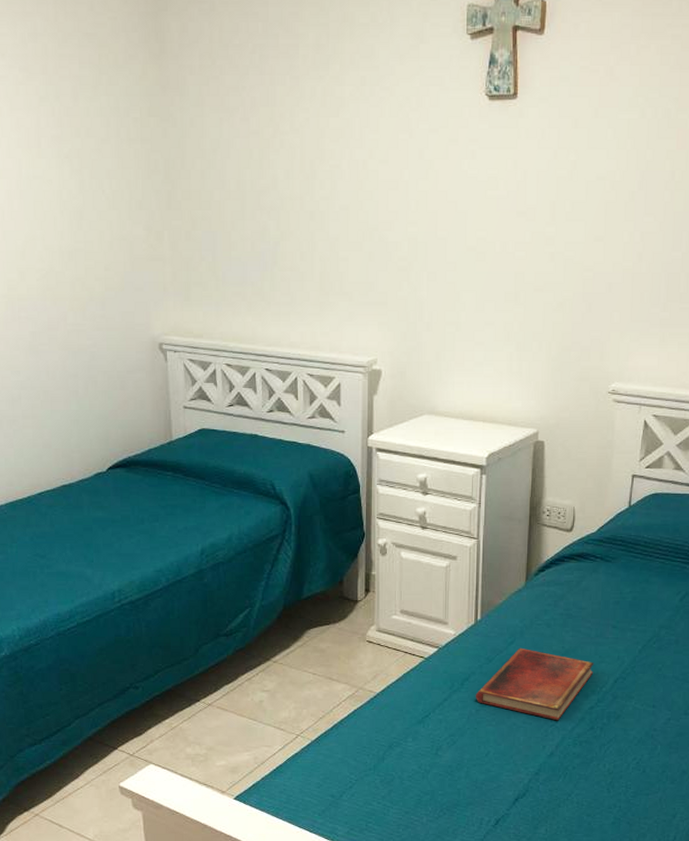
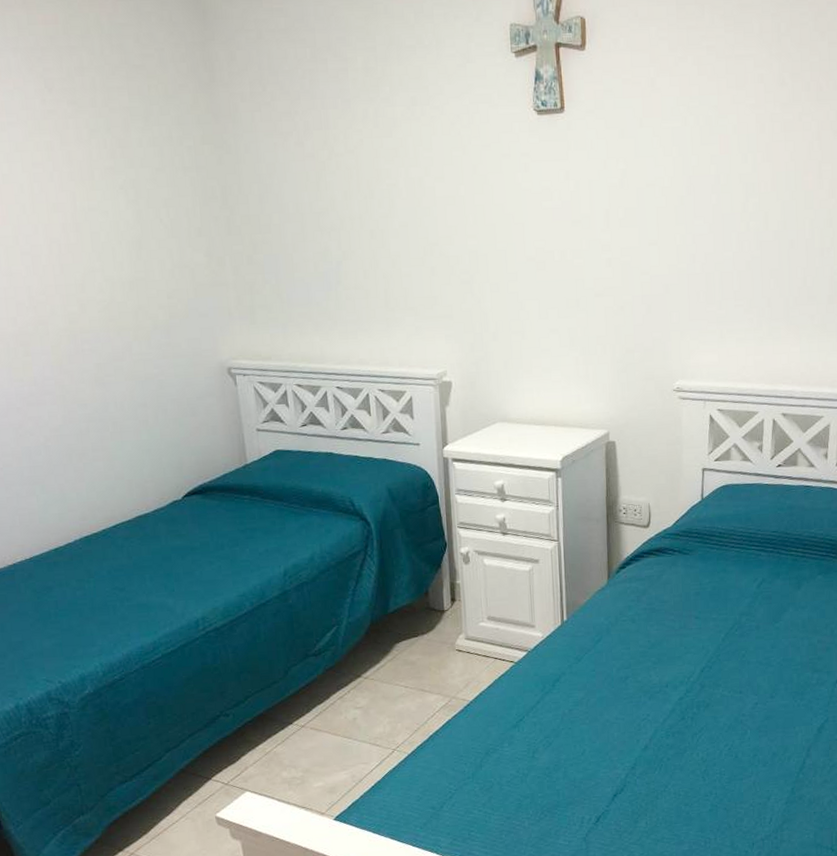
diary: present [475,647,594,721] -> none [567,645,681,714]

